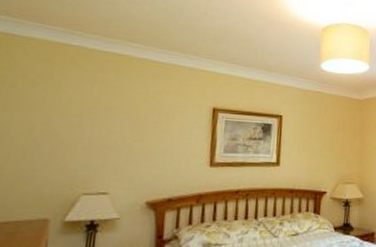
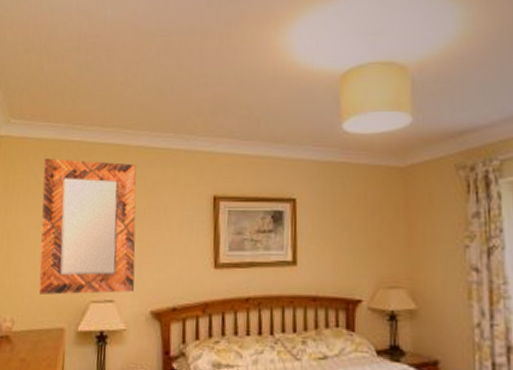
home mirror: none [20,58,140,188] -> present [39,158,137,295]

